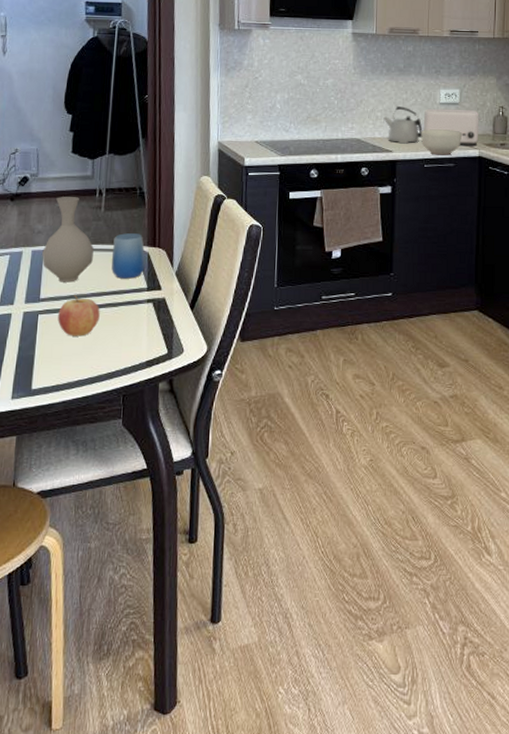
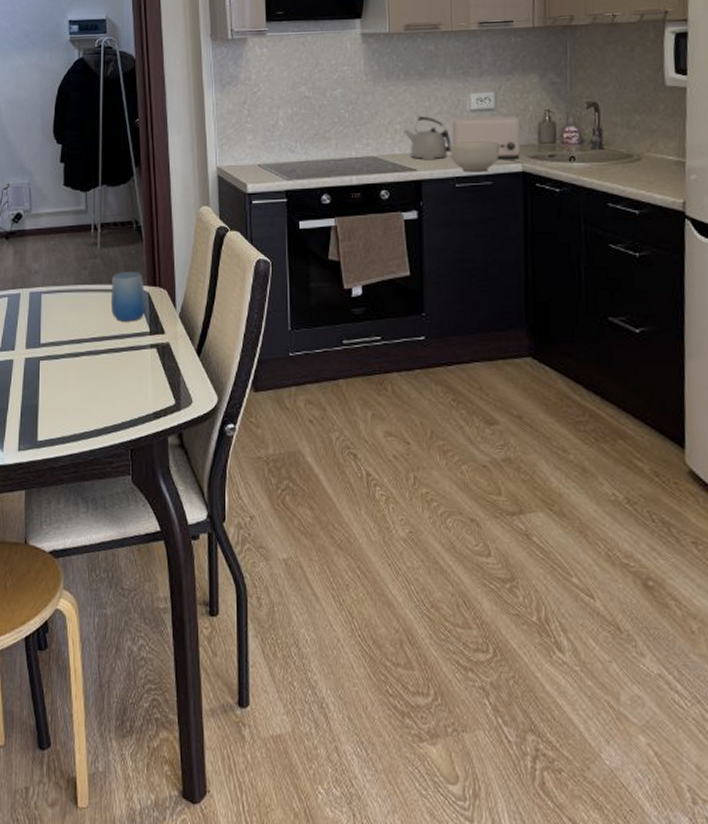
vase: present [42,197,94,283] -> none [40,233,92,326]
fruit: present [58,294,100,337] -> none [59,338,102,385]

